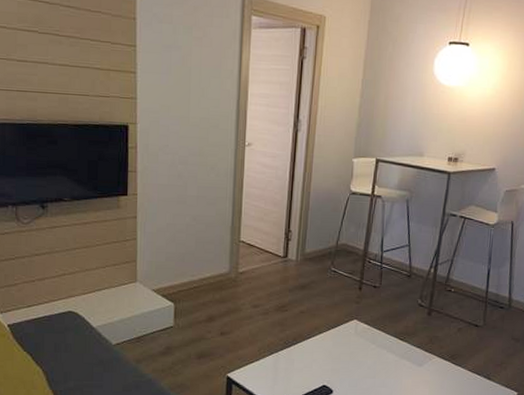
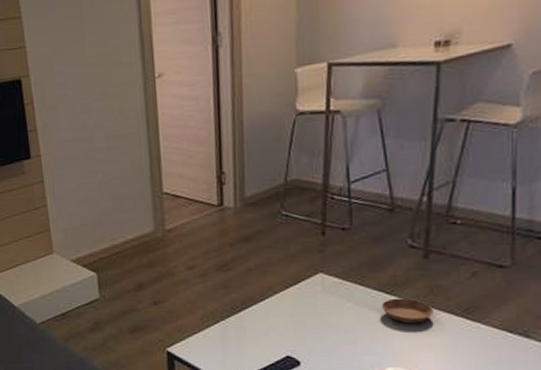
saucer: none [395,344,431,364] -> present [381,298,434,324]

